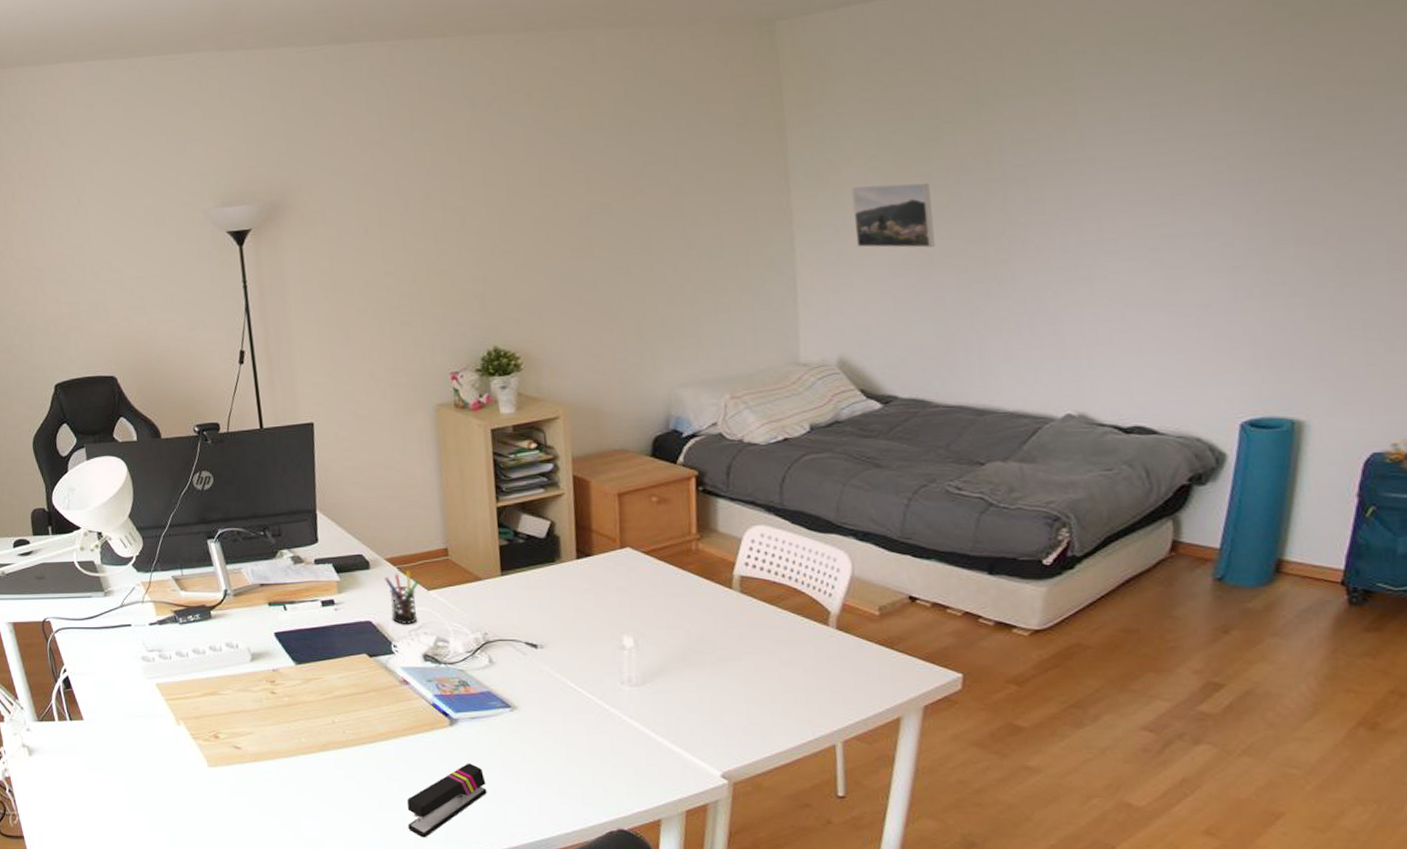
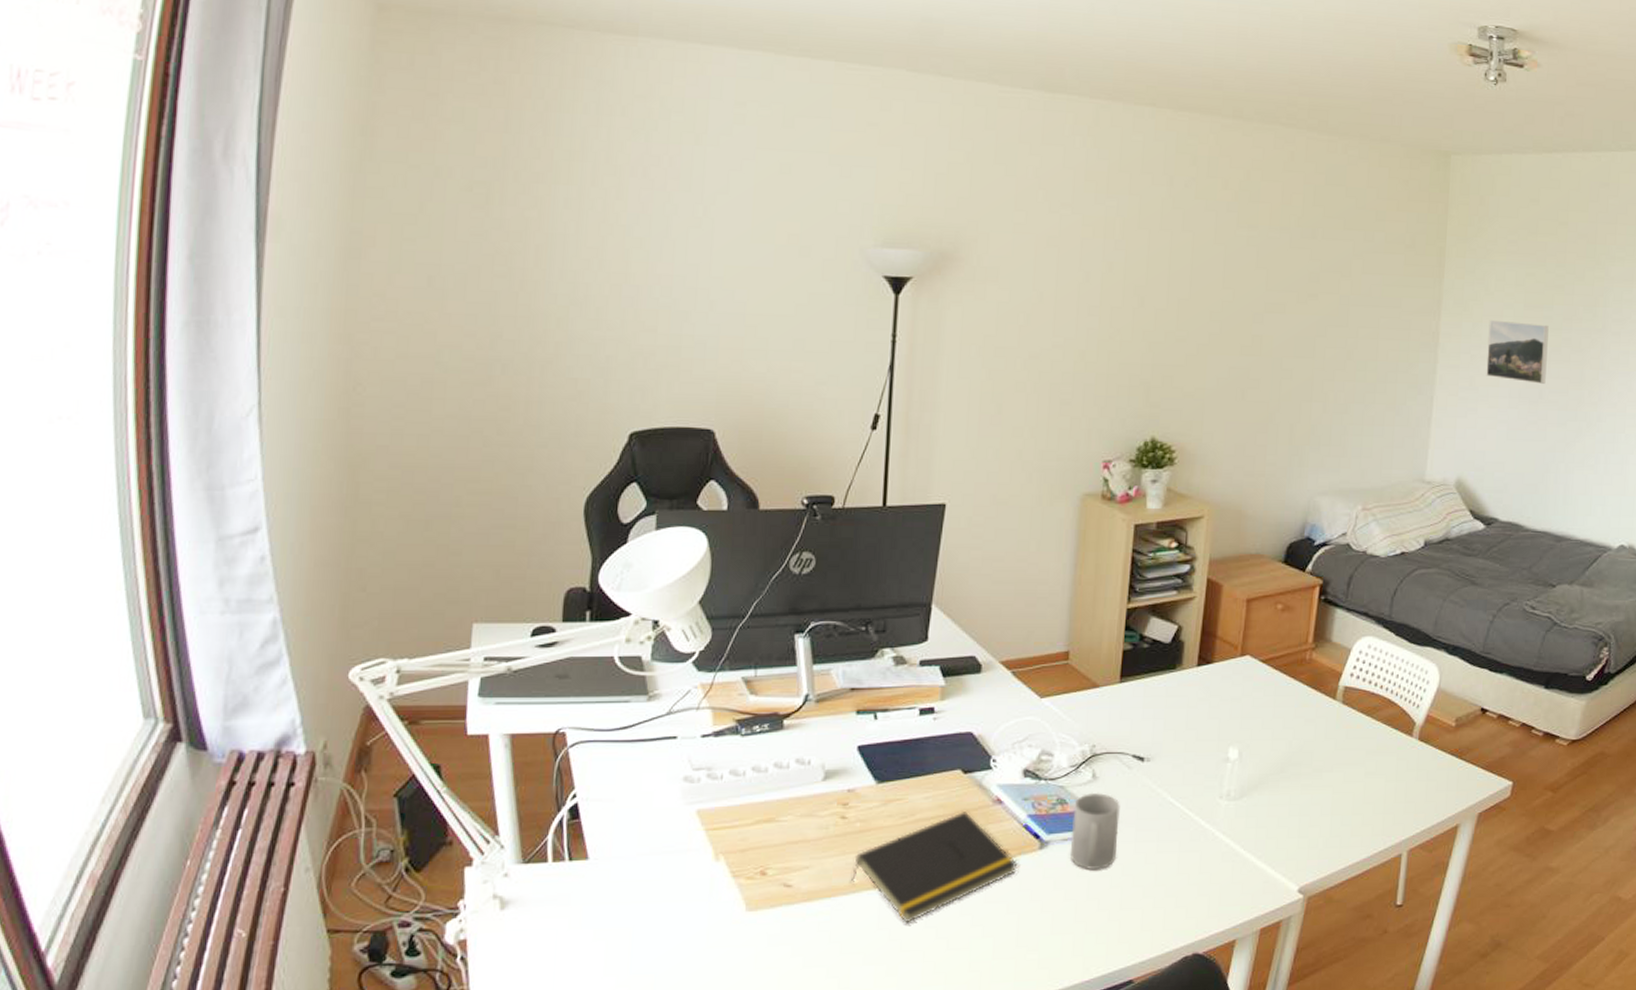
notepad: none [288,689,432,785] -> present [851,810,1018,924]
pen holder: present [384,570,419,625] -> none [995,674,1033,737]
stapler: present [407,763,487,838] -> none [974,890,1068,979]
mug: none [475,676,526,747] -> present [1070,792,1120,870]

